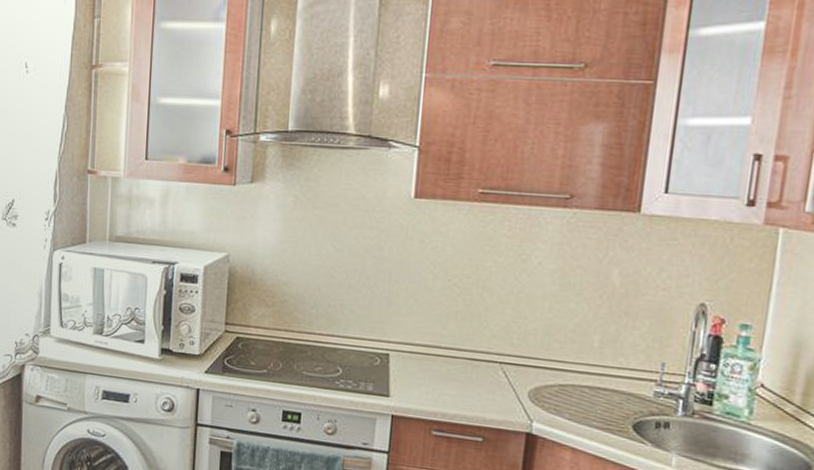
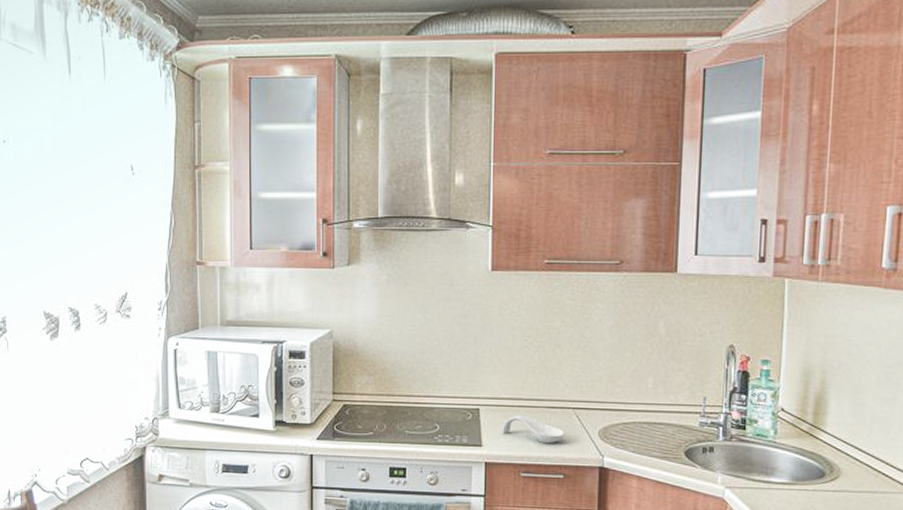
spoon rest: none [414,365,488,401] -> present [502,415,565,444]

